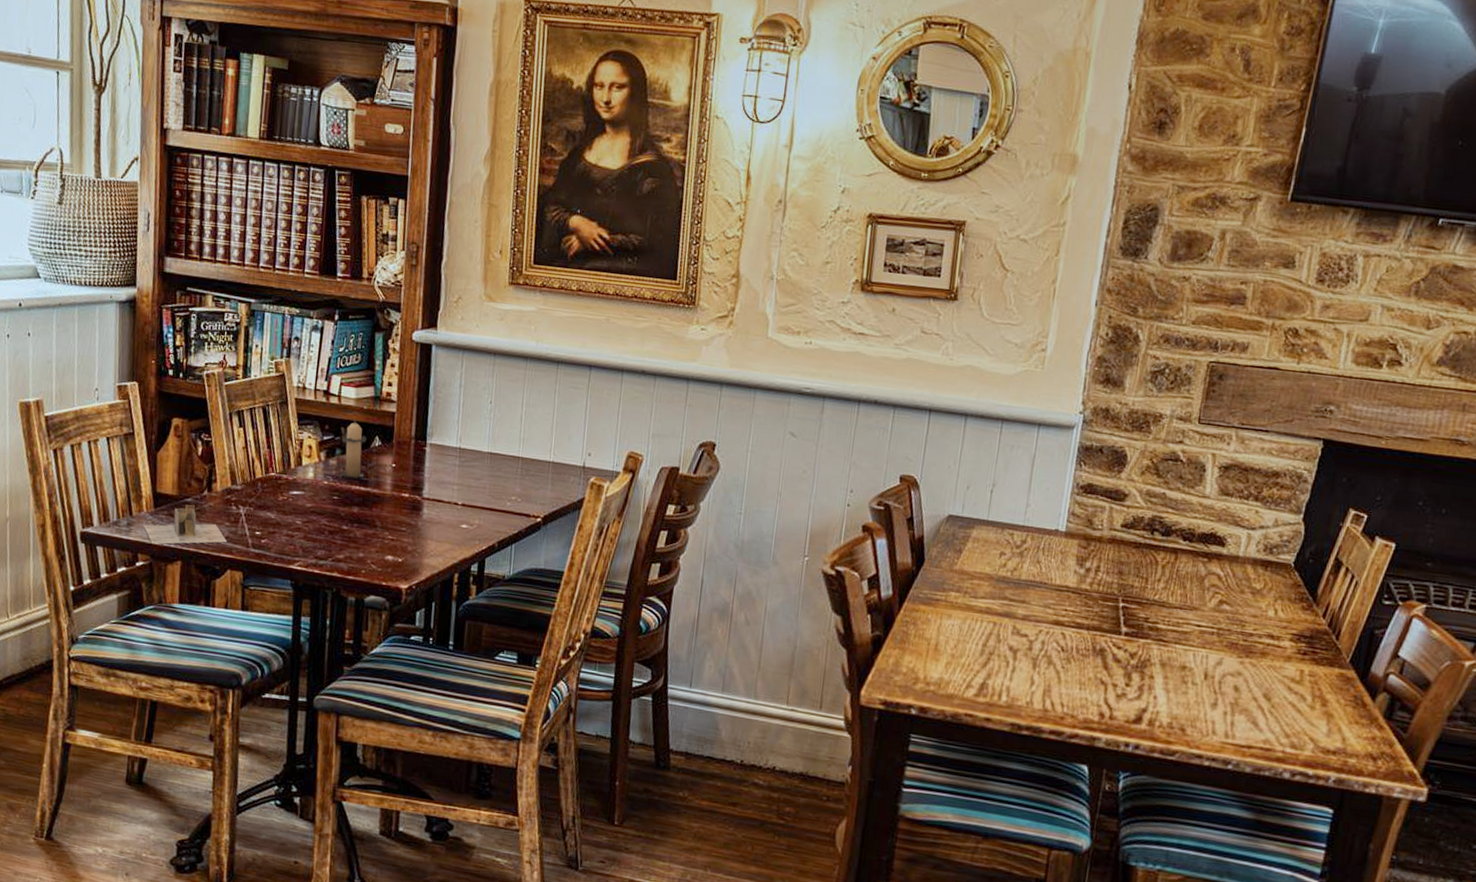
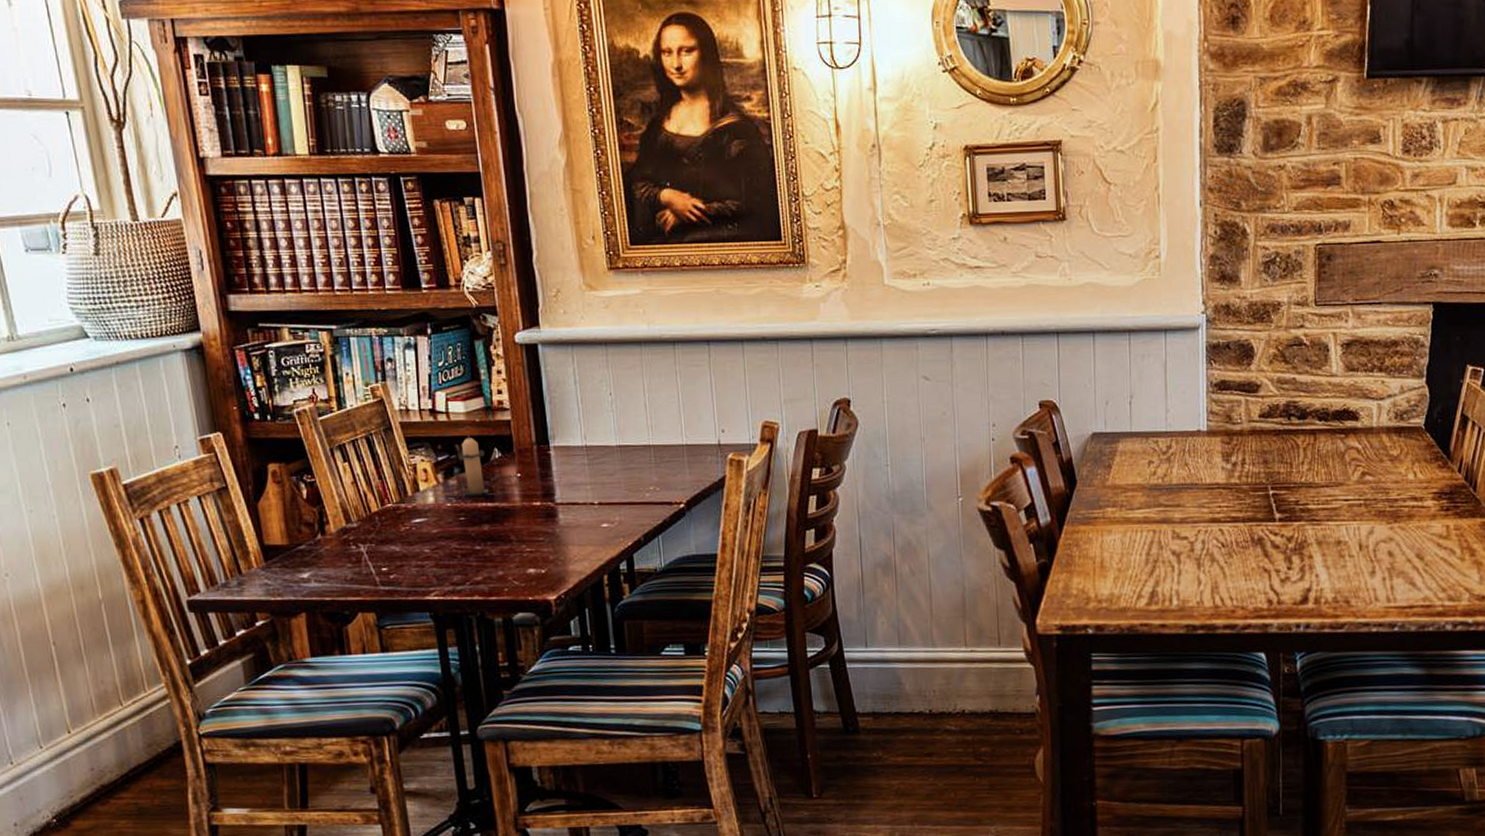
napkin holder: present [144,504,228,545] -> none [257,551,353,600]

